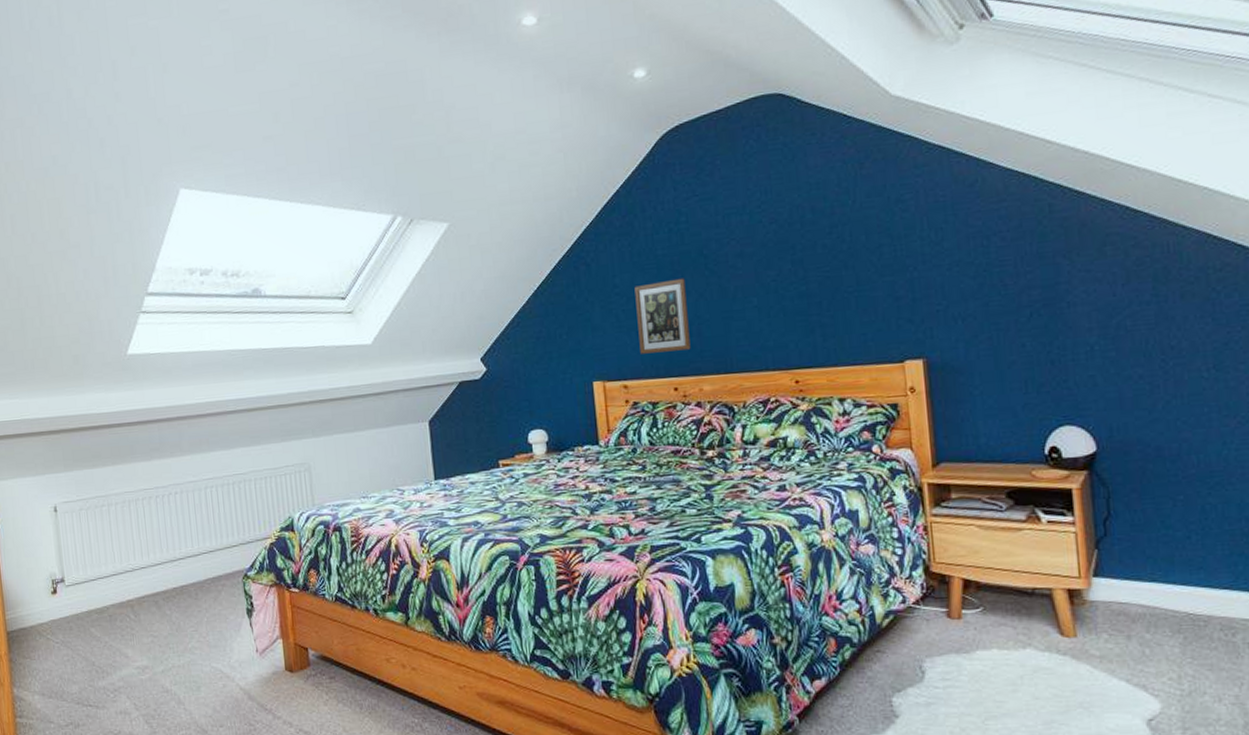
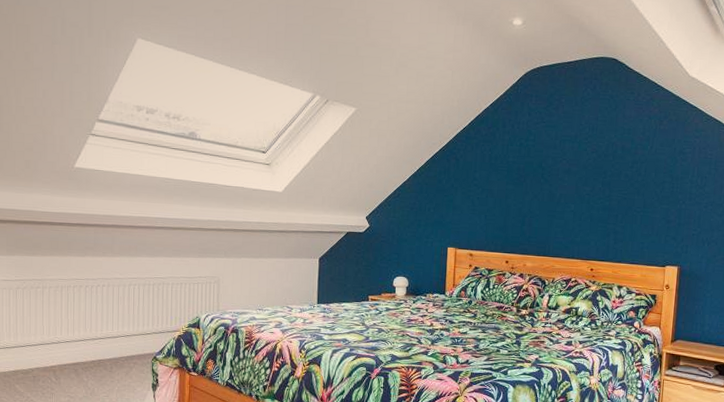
picture frame: present [634,278,691,354] -> none [485,181,526,235]

